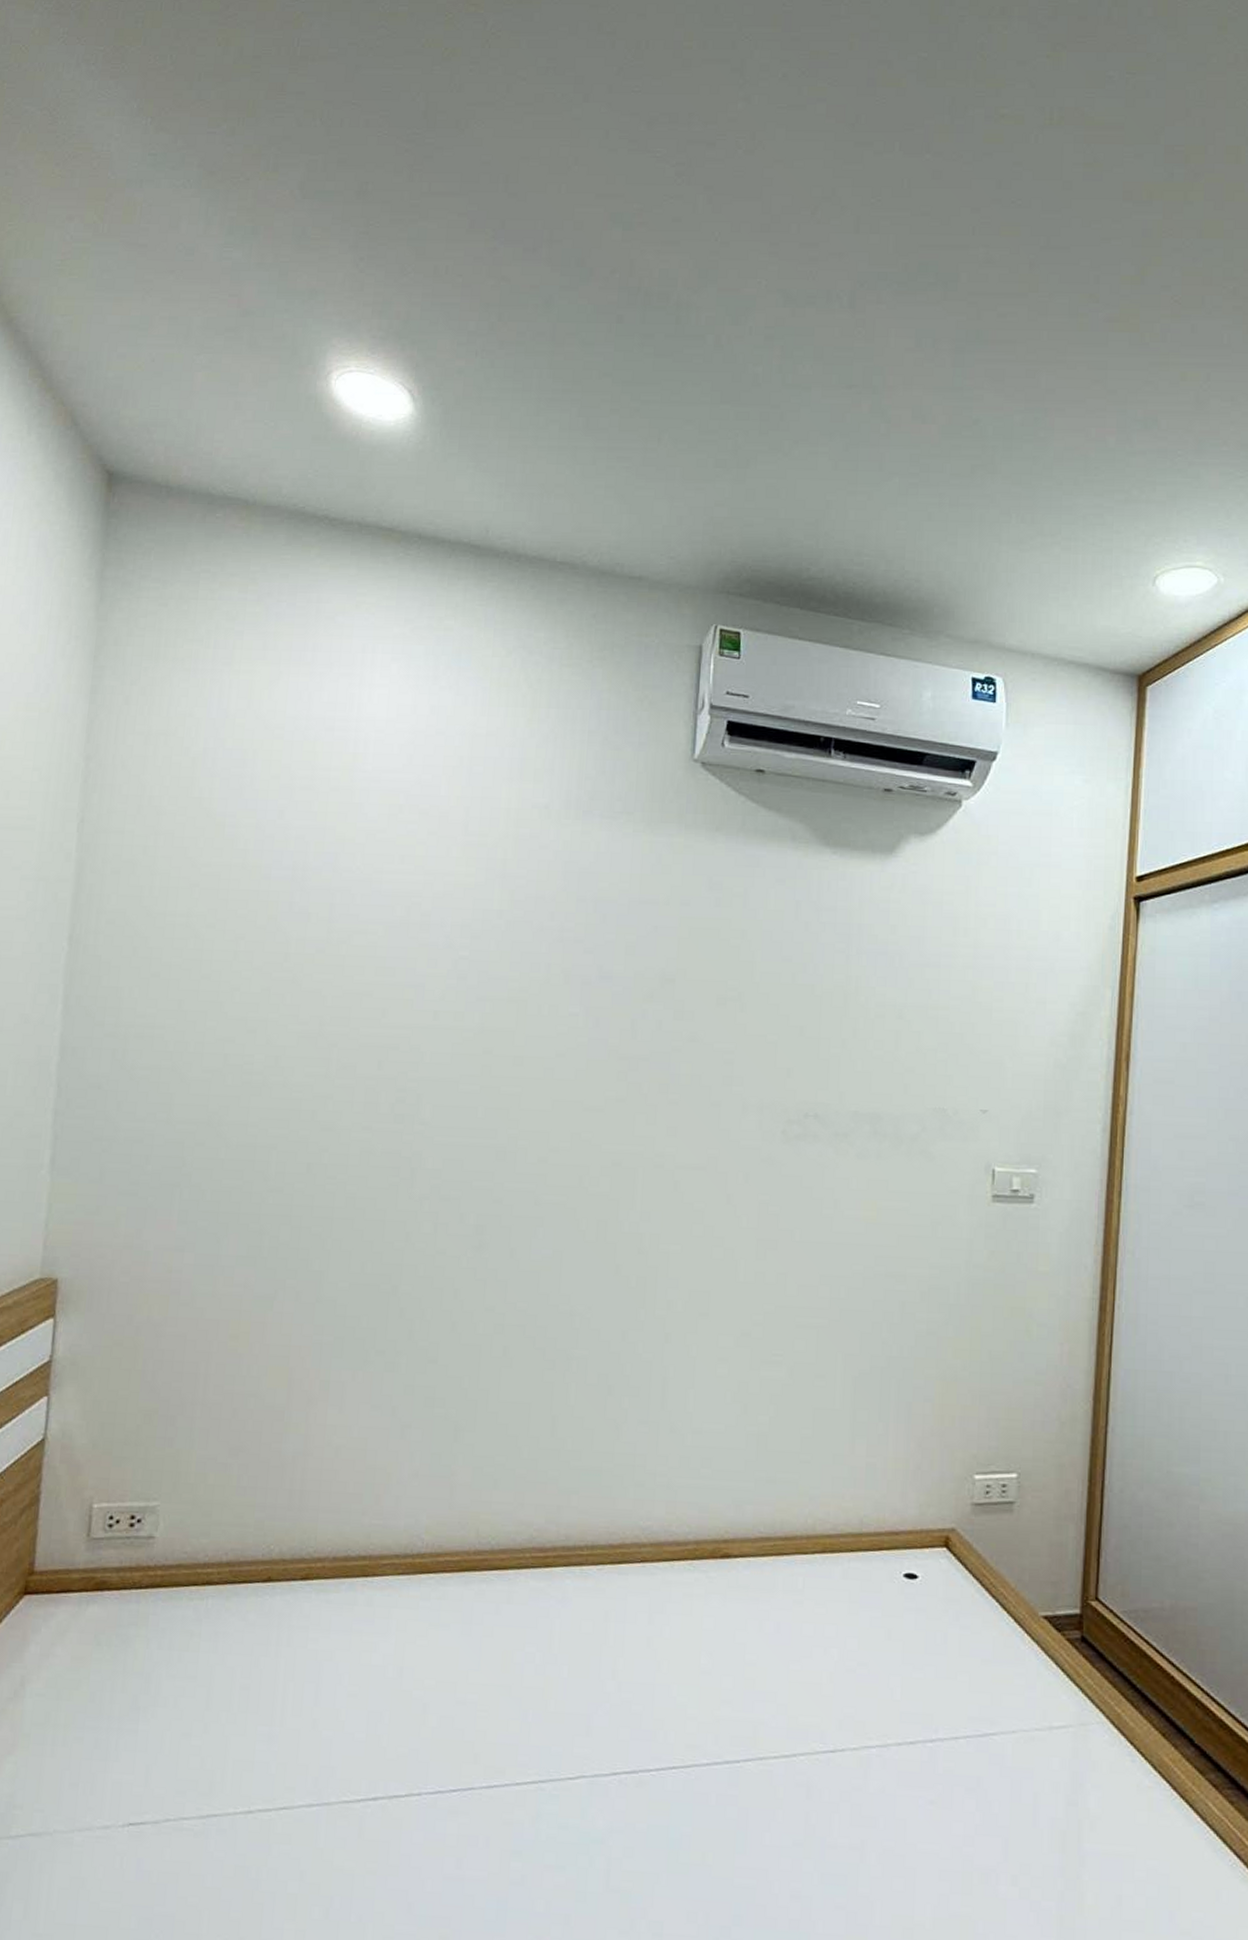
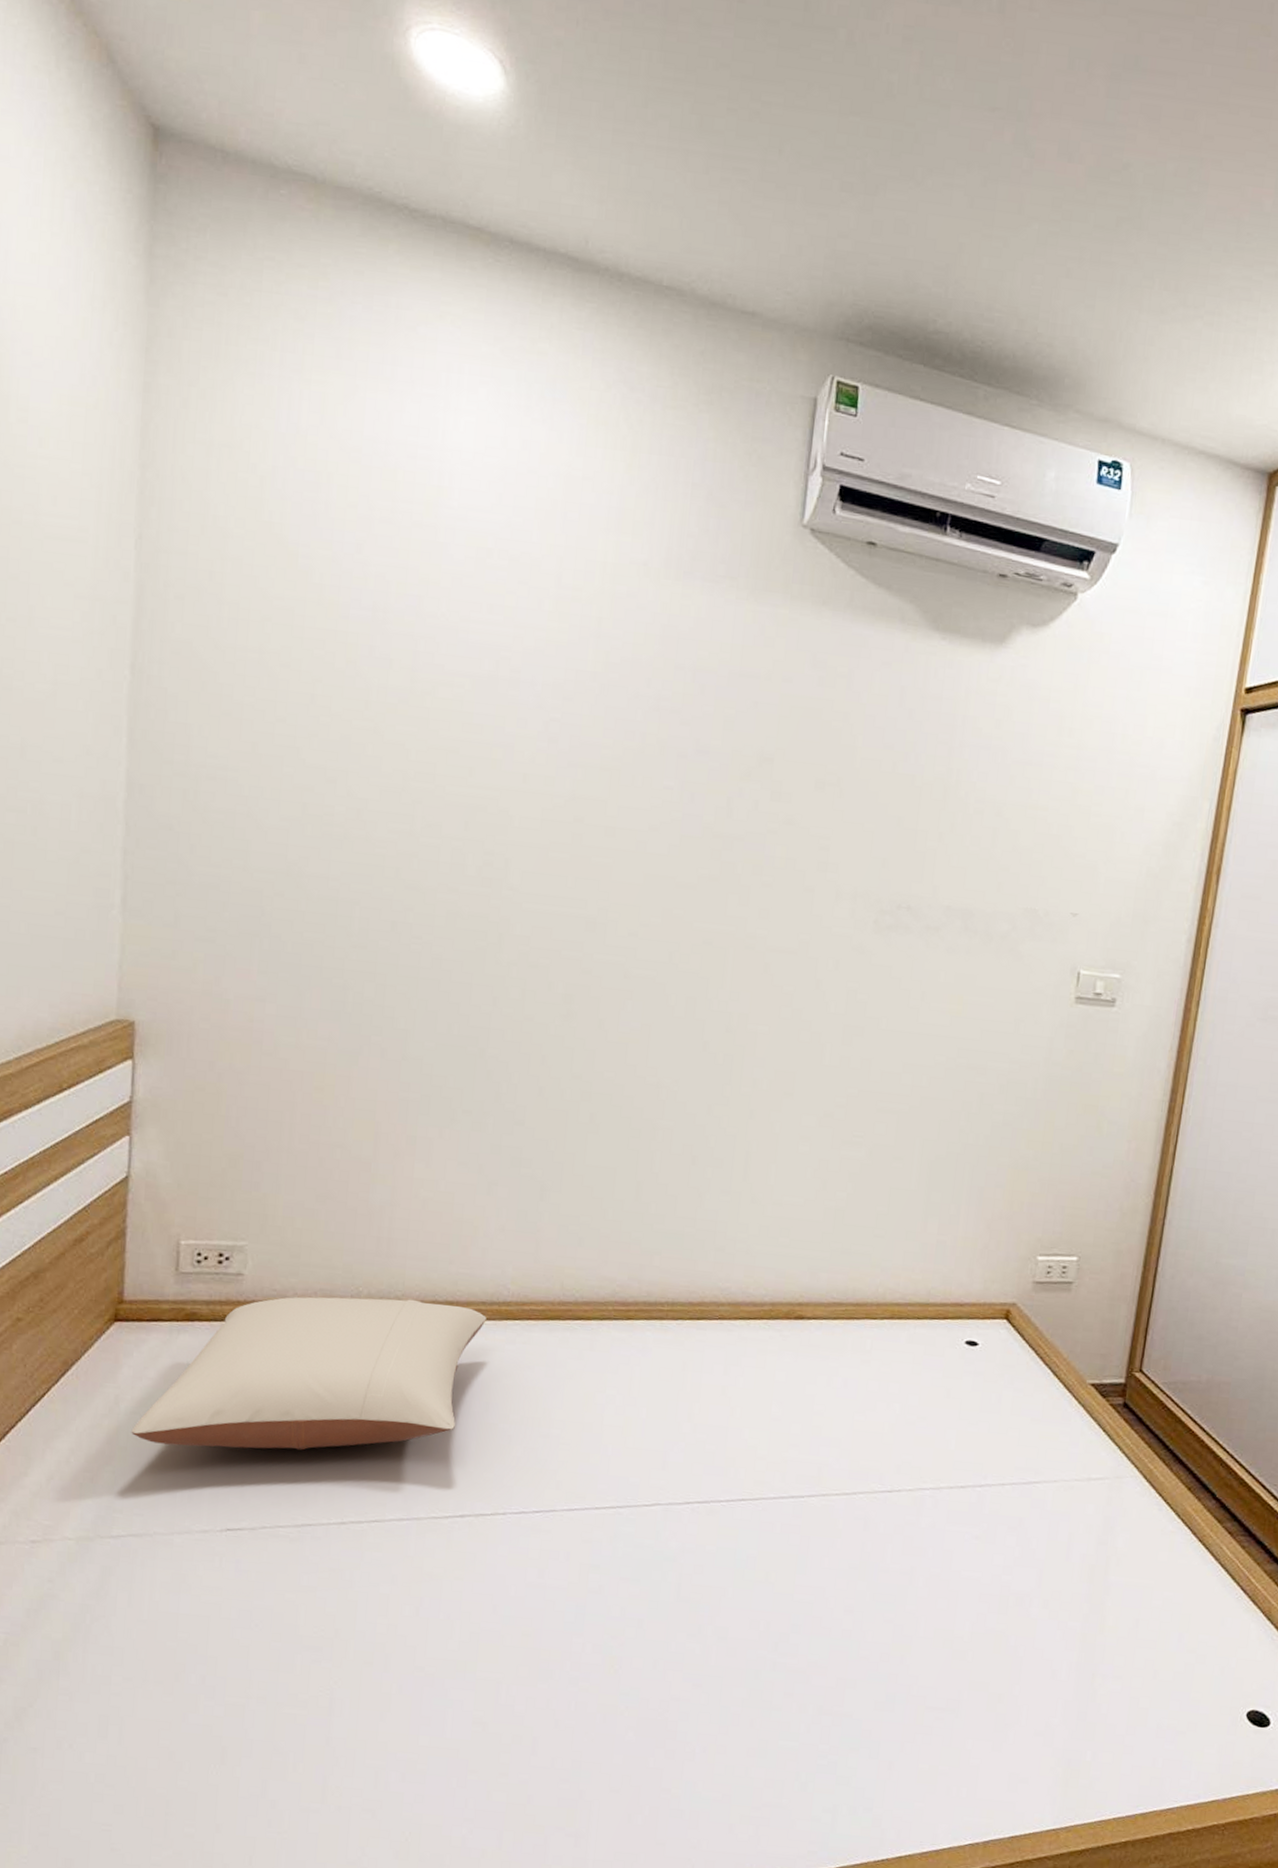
pillow: none [35,1555,400,1730] -> present [131,1296,487,1450]

